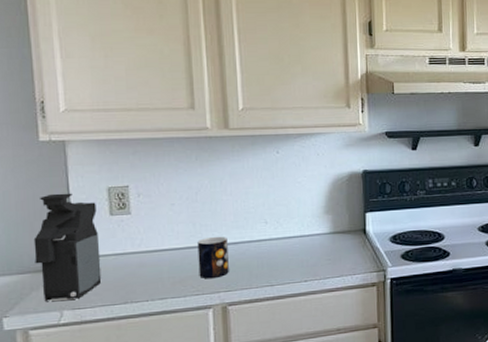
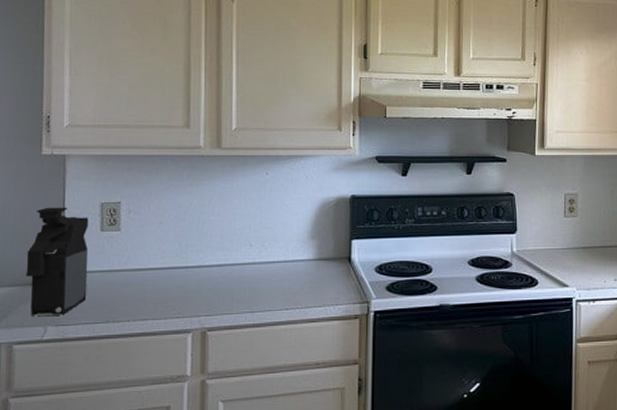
mug: present [197,236,229,279] -> none [181,257,212,302]

